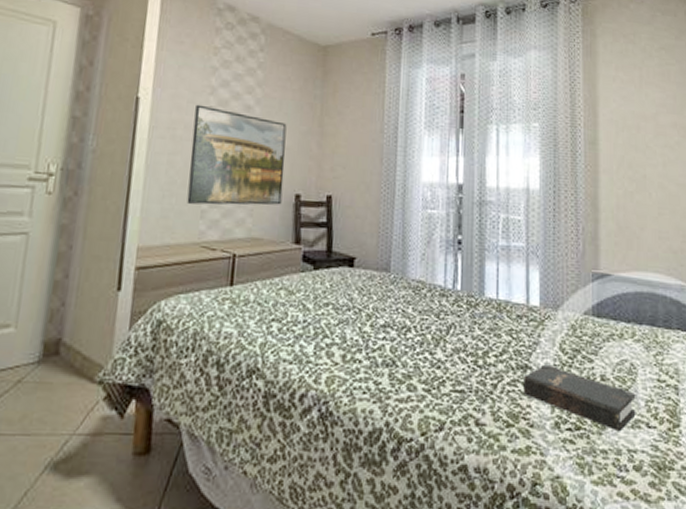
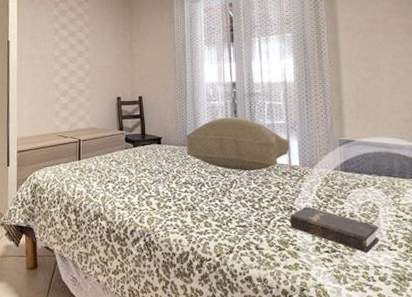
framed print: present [187,104,287,205] -> none [45,42,108,108]
cushion: none [388,233,528,312] -> present [186,117,289,171]

